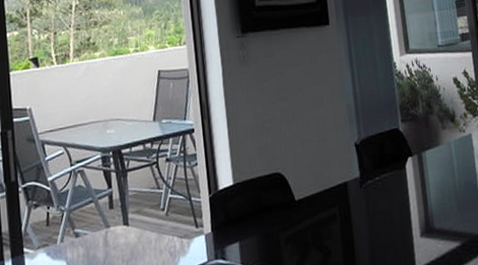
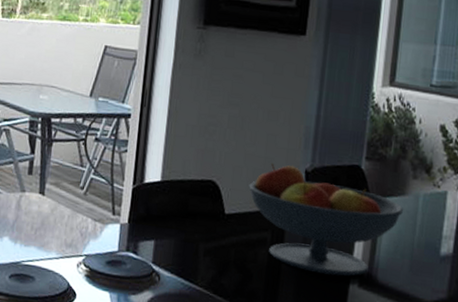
fruit bowl: none [310,142,441,235] -> present [249,162,403,277]

